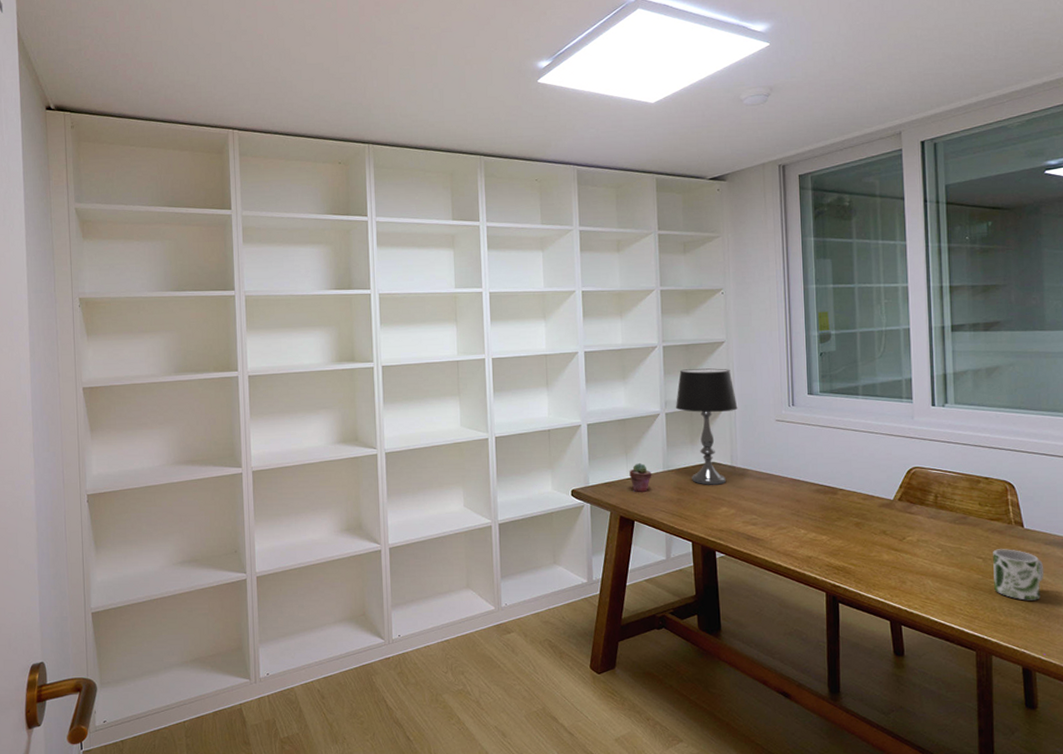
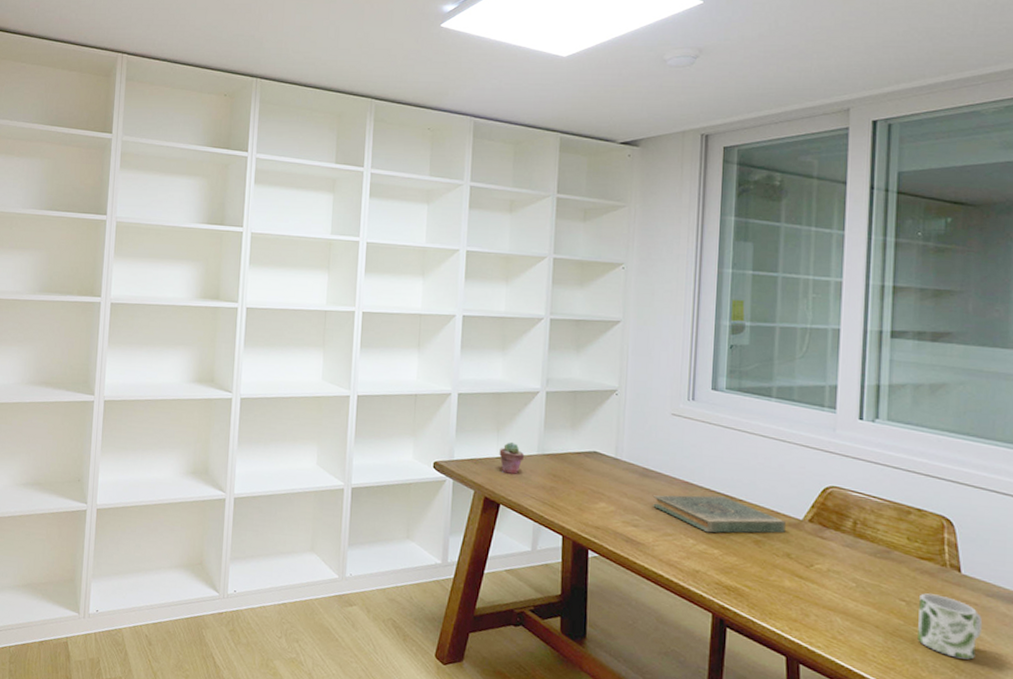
table lamp: present [675,368,738,485] -> none [557,346,629,478]
book: none [766,488,880,522] -> present [652,495,786,533]

